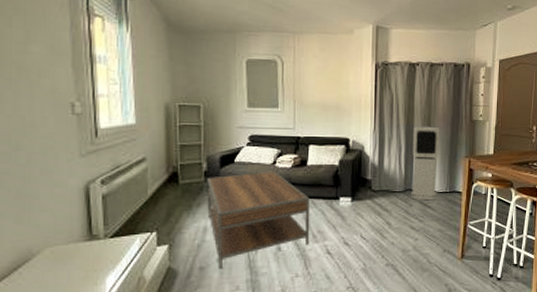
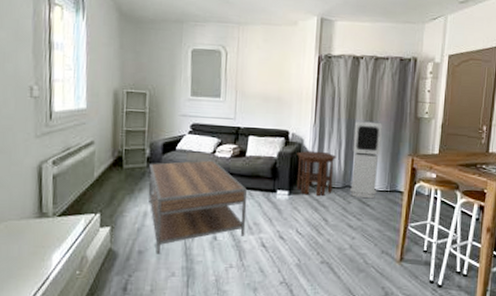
side table: none [358,157,397,200] -> present [297,150,337,196]

